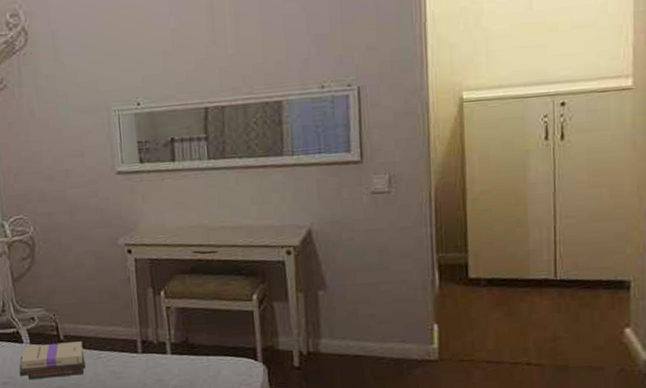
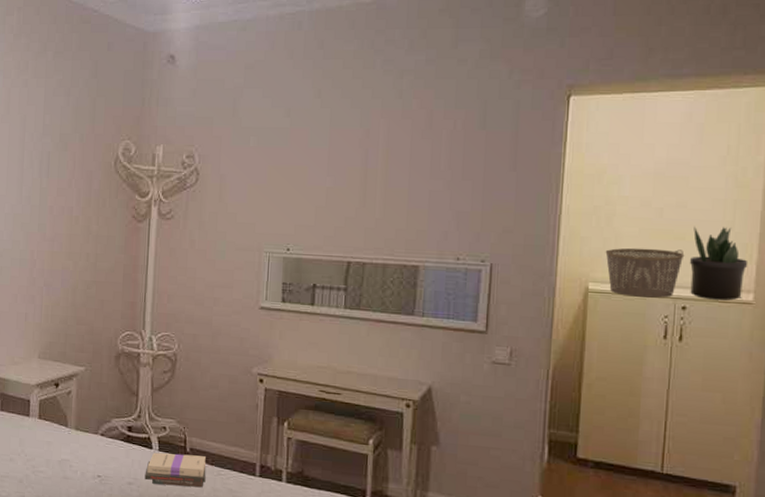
basket: none [476,41,559,101] -> present [605,247,685,299]
planter: none [564,10,625,92] -> present [689,226,748,301]

